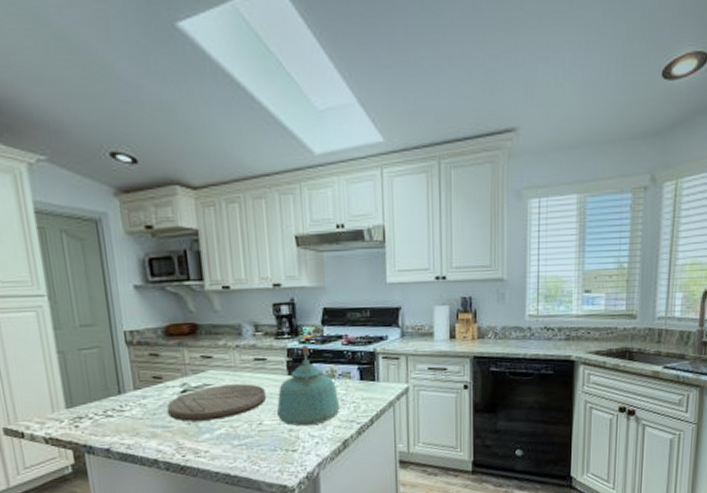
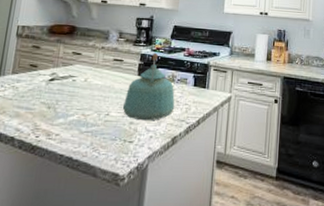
cutting board: present [167,384,266,422] -> none [34,77,117,107]

